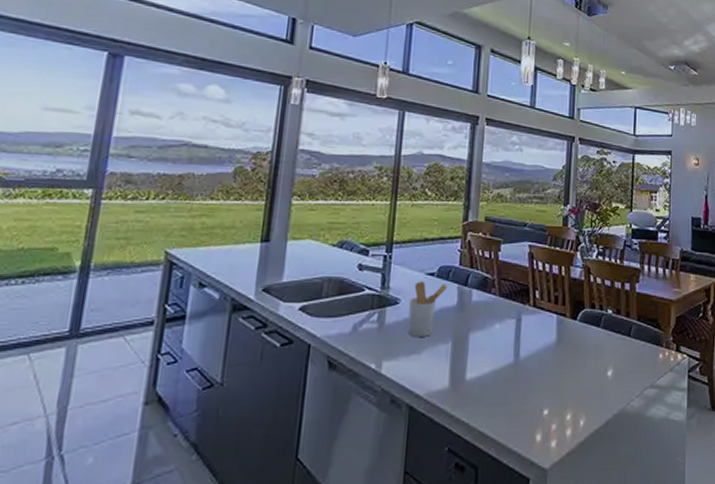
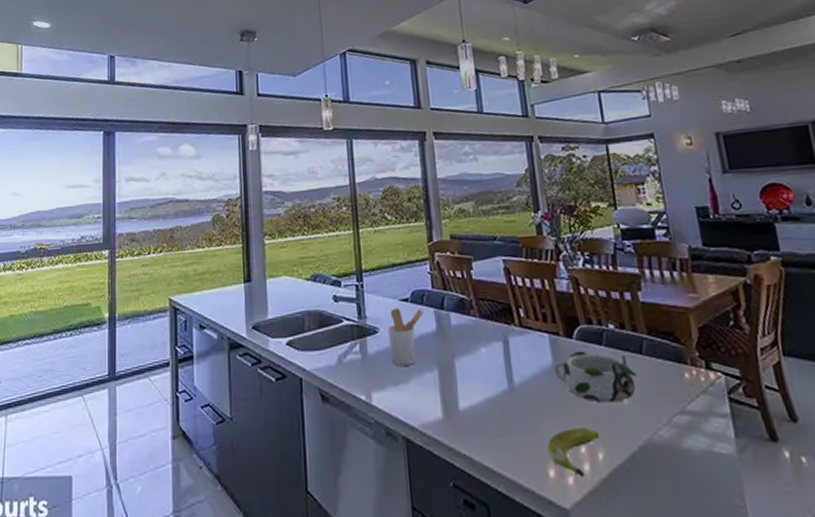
banana: none [538,398,583,441] -> present [547,428,599,478]
bowl: none [555,331,622,377] -> present [552,351,636,403]

